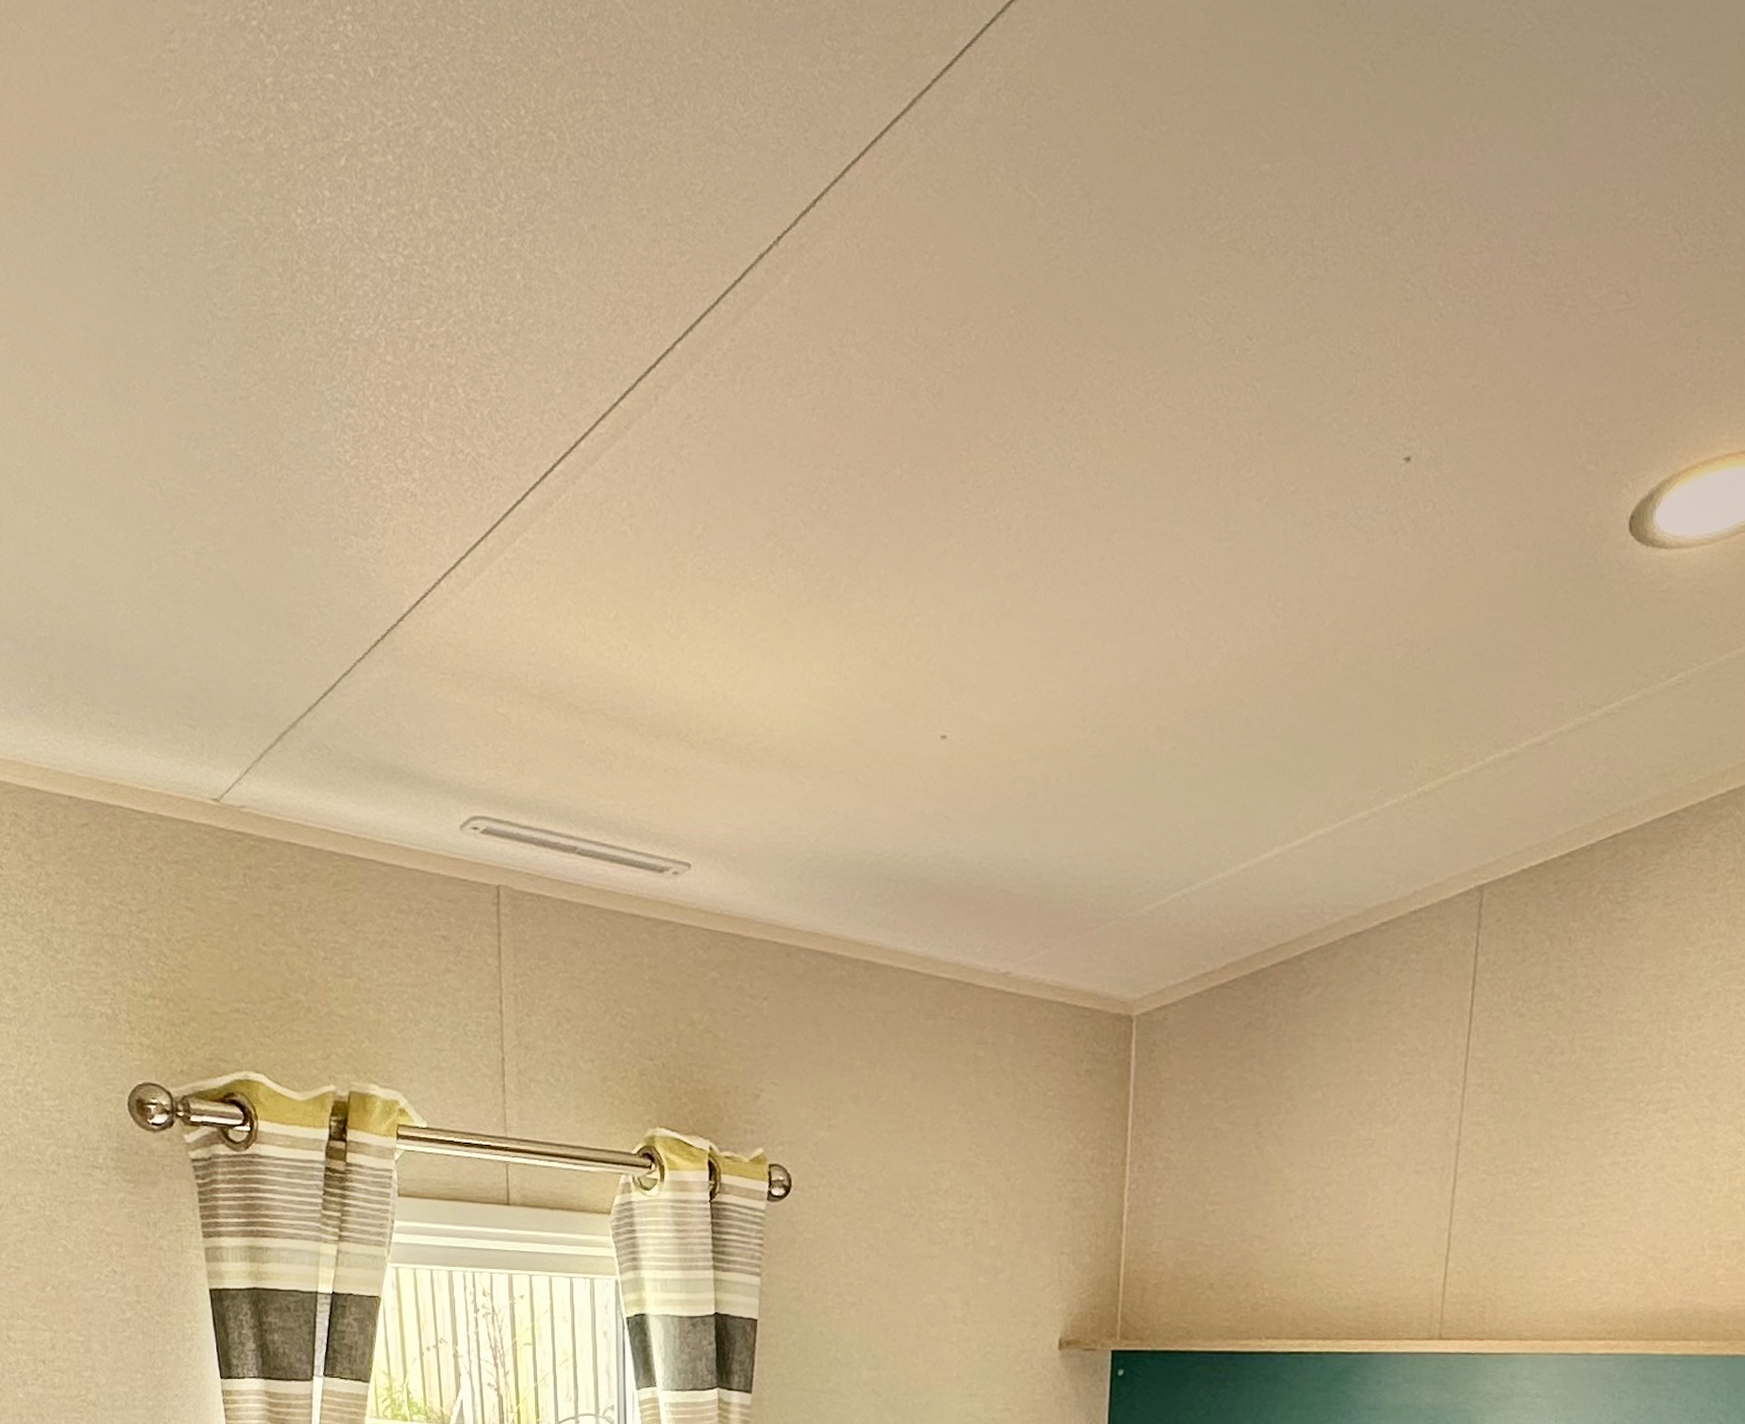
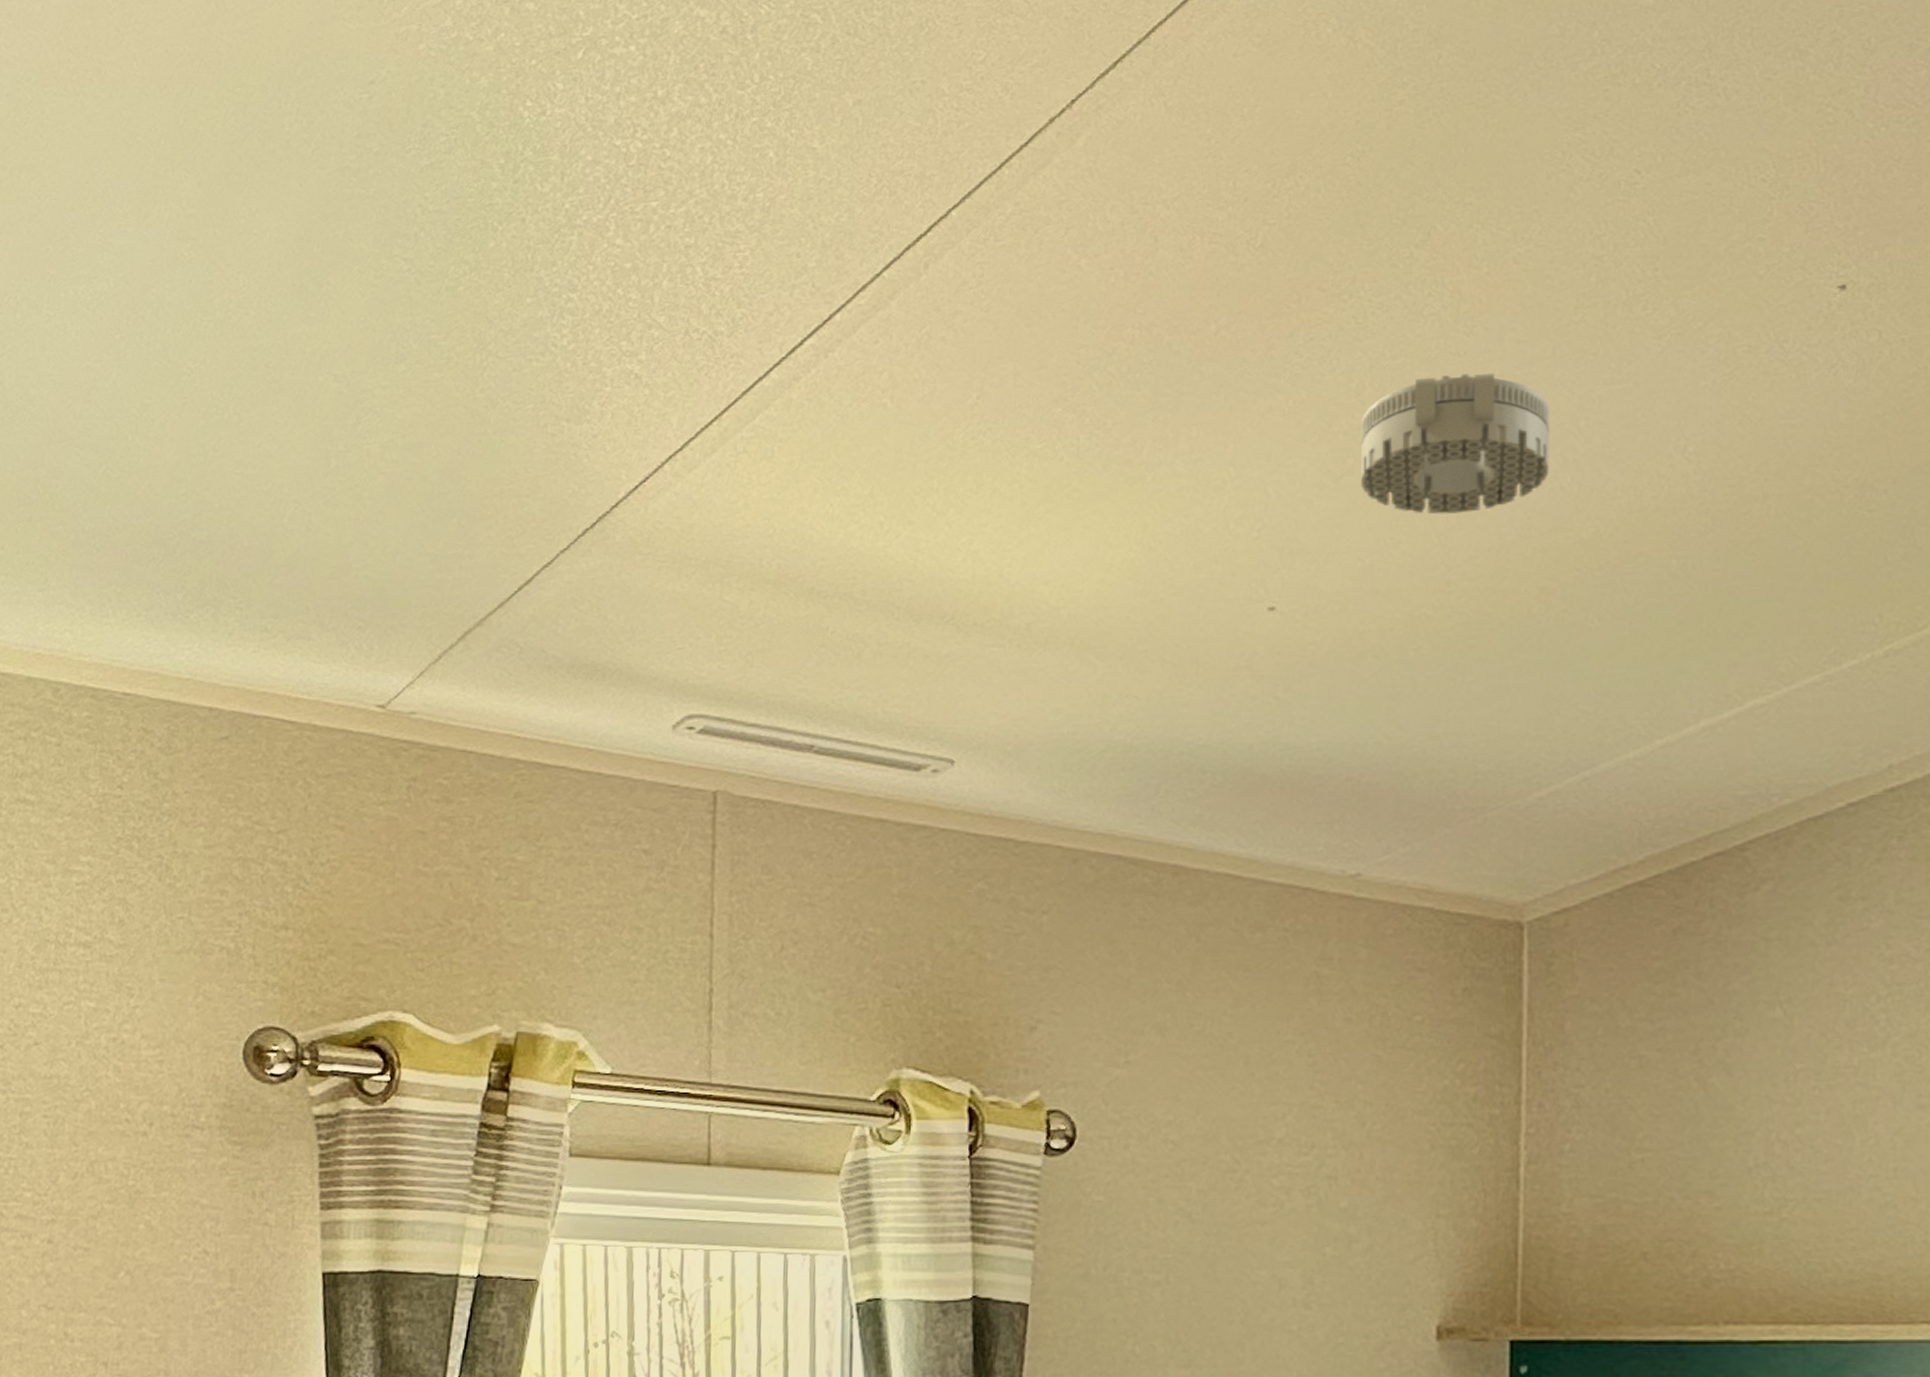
smoke detector: none [1017,526,1169,656] -> present [1361,373,1550,515]

